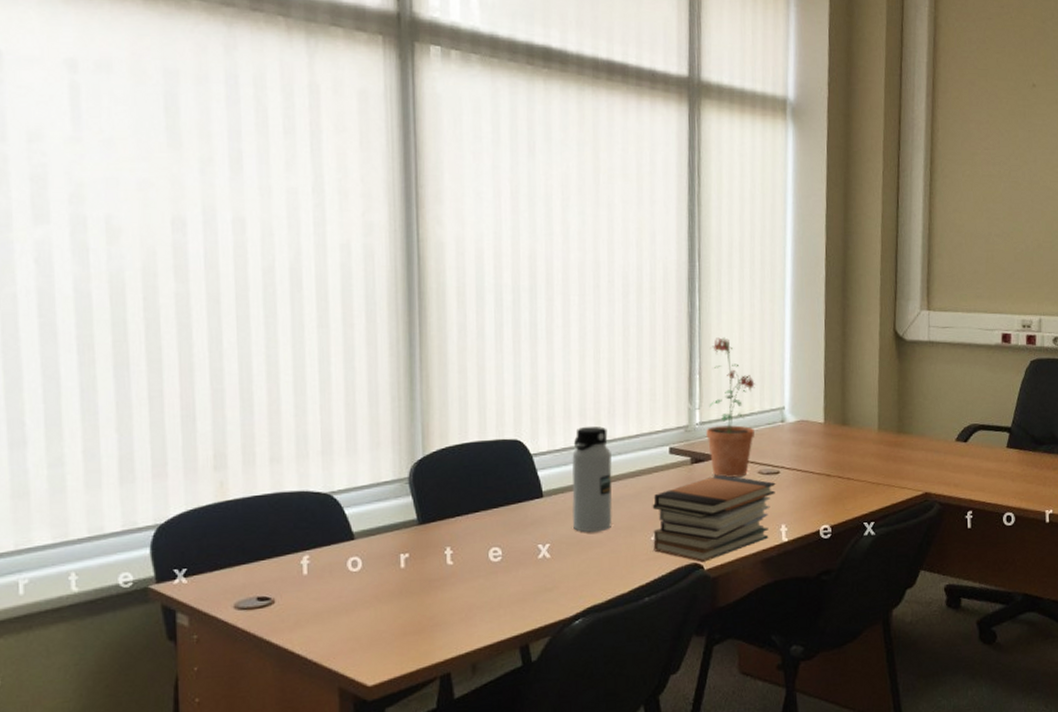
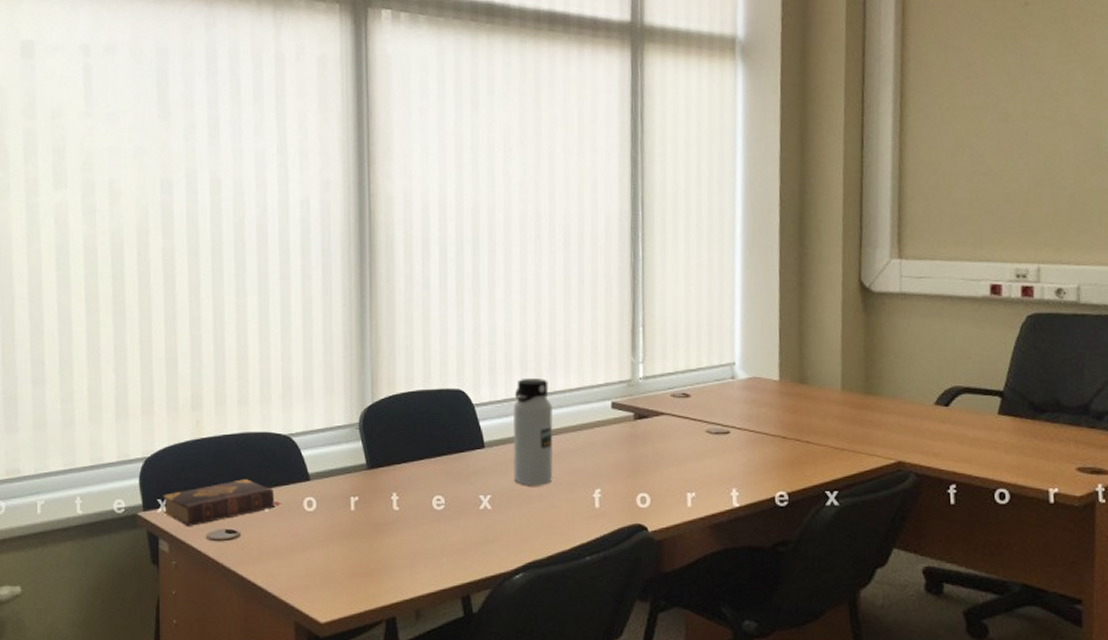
book: none [180,542,324,597] -> present [163,479,283,526]
book stack: present [652,474,776,562] -> none [593,432,726,523]
potted plant: present [706,337,755,478] -> none [650,288,703,436]

